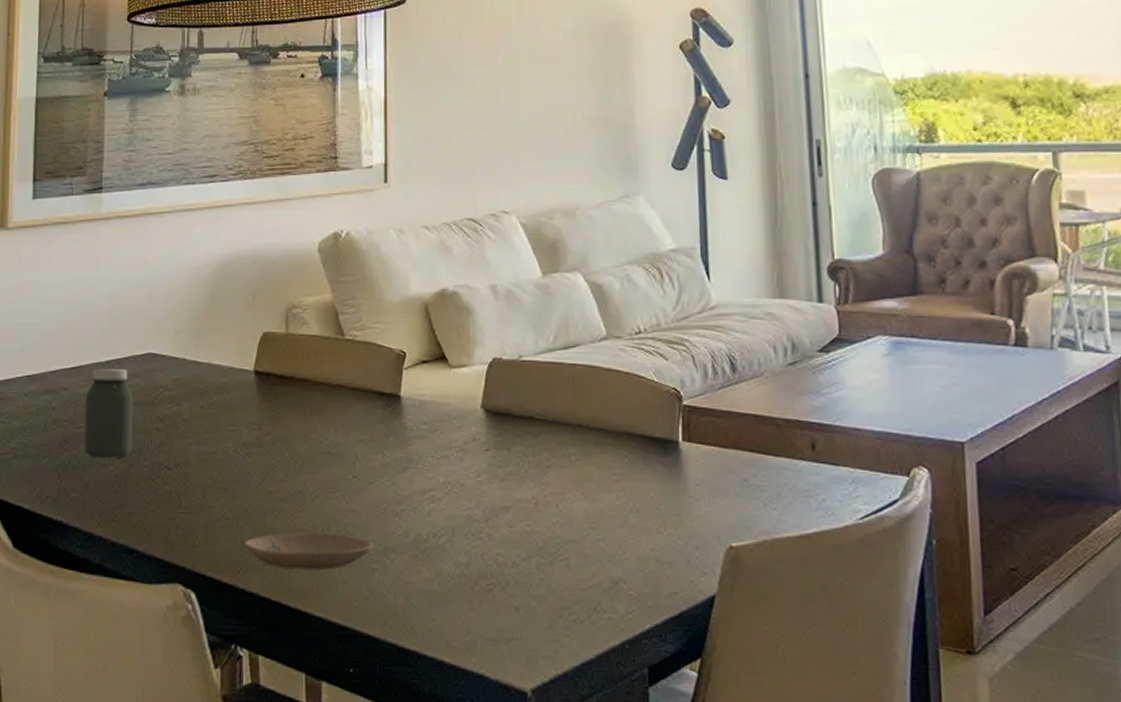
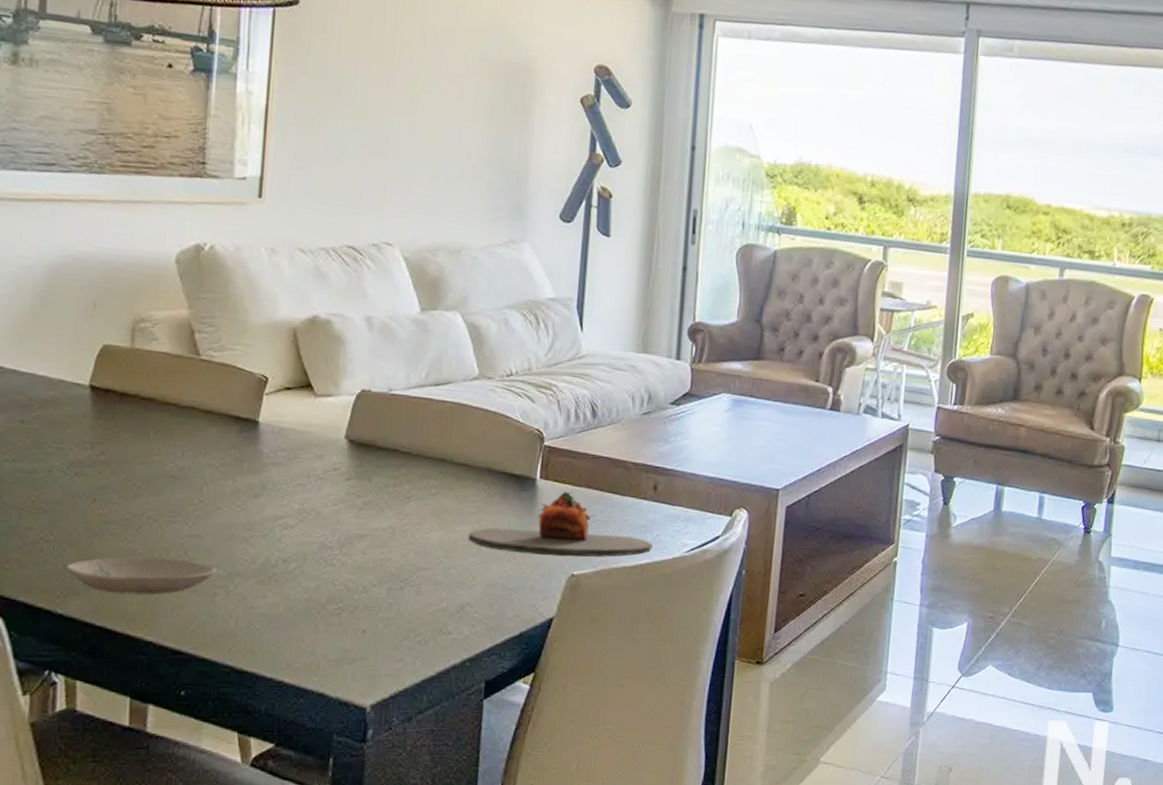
plate: none [613,454,819,527] -> present [468,491,653,558]

